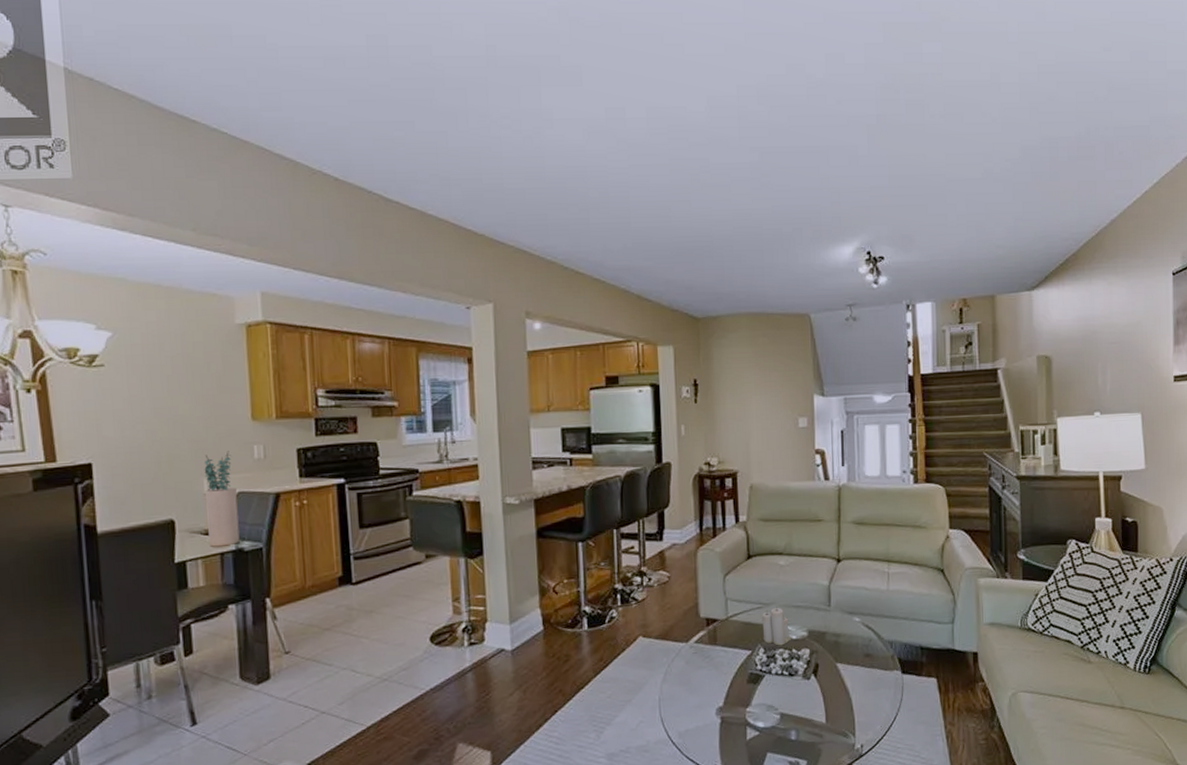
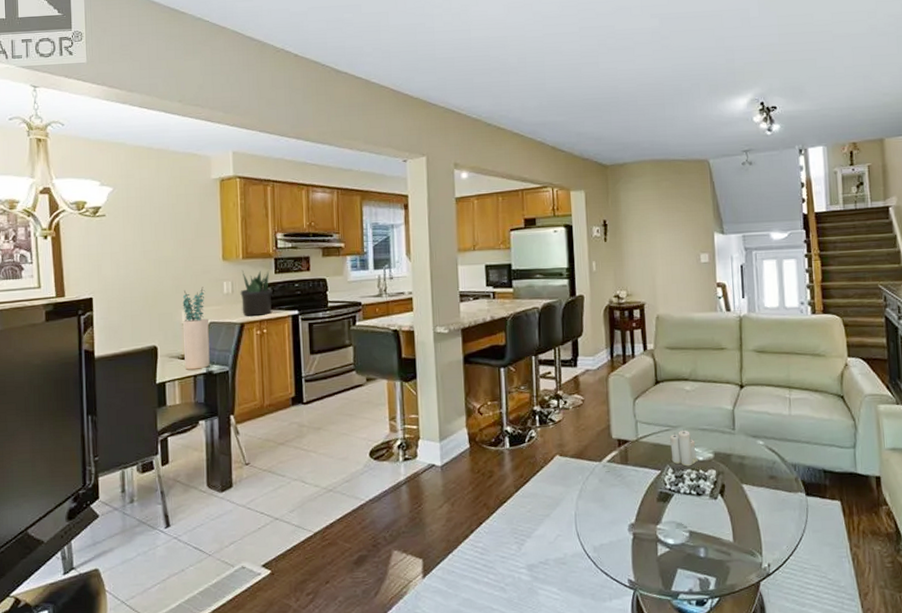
planter: none [274,432,314,485] -> present [240,270,273,316]

